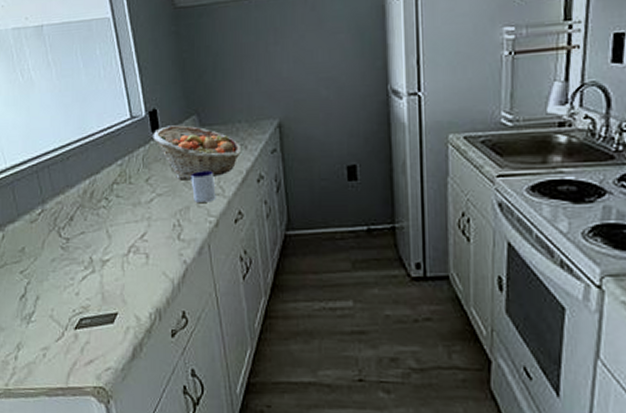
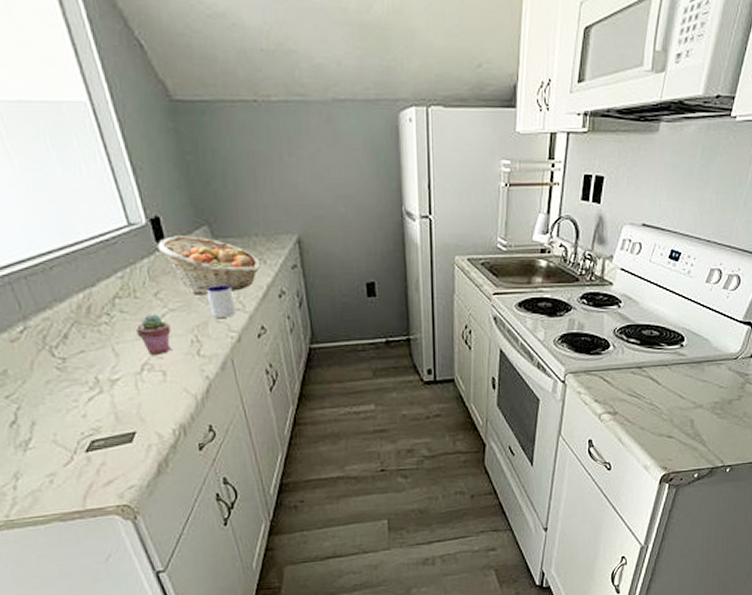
potted succulent: none [127,199,157,239] -> present [135,314,171,356]

